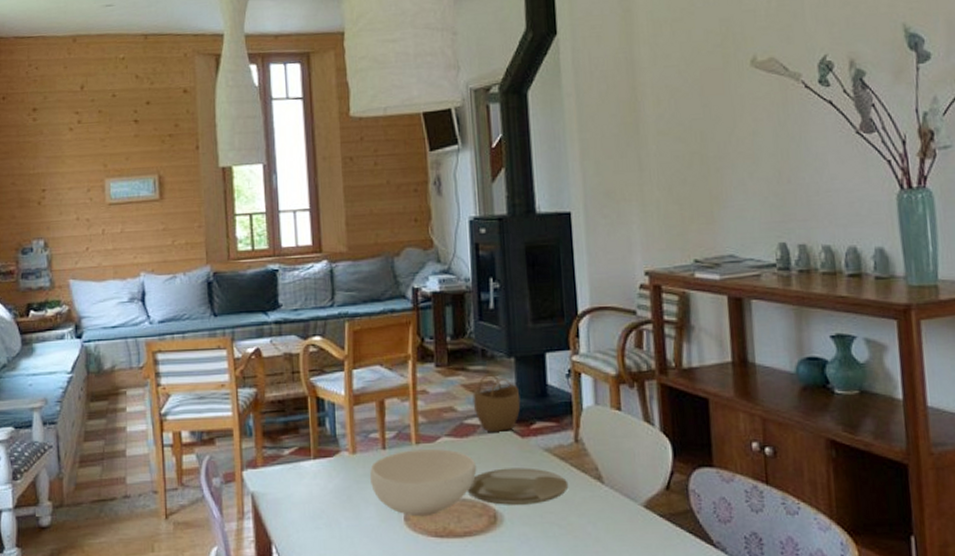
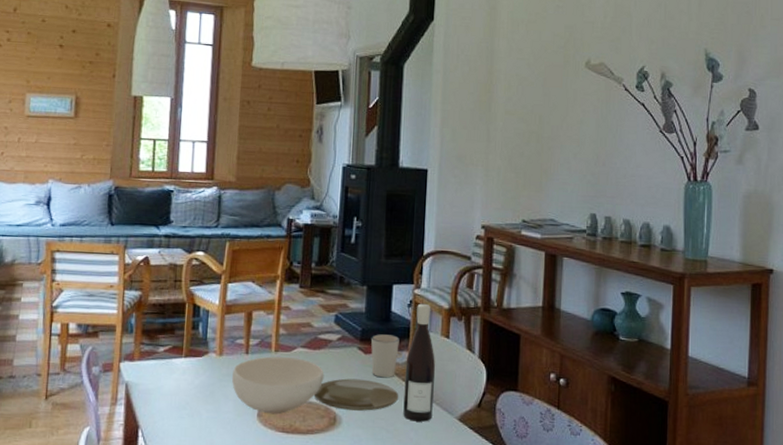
woven basket: present [472,373,521,432] -> none [327,297,368,348]
cup: none [526,412,568,464] -> present [370,334,404,378]
bottle: none [571,371,612,513] -> present [403,303,436,422]

